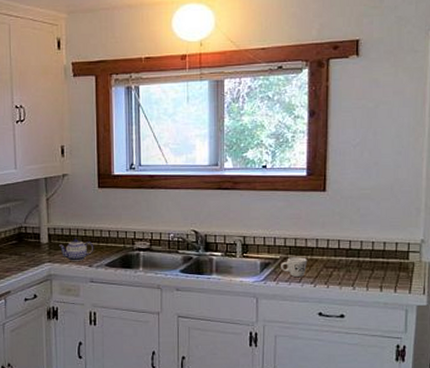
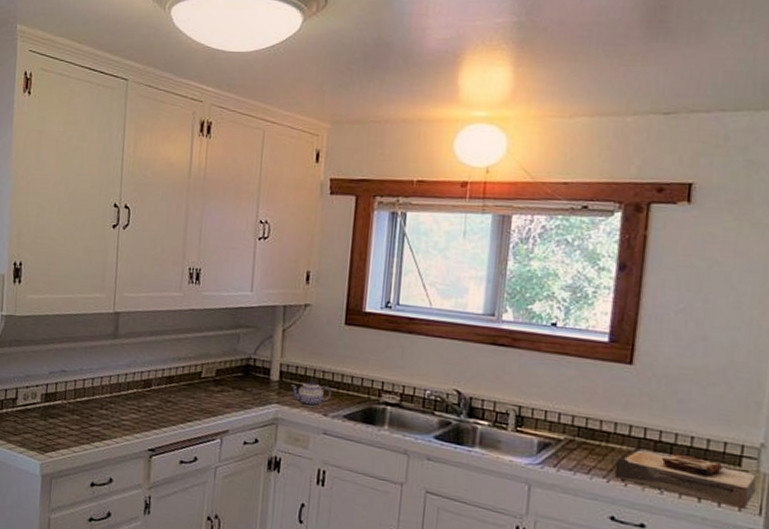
mug: present [281,257,308,278] -> none [564,440,602,468]
toast: none [319,255,420,291] -> present [614,446,758,509]

